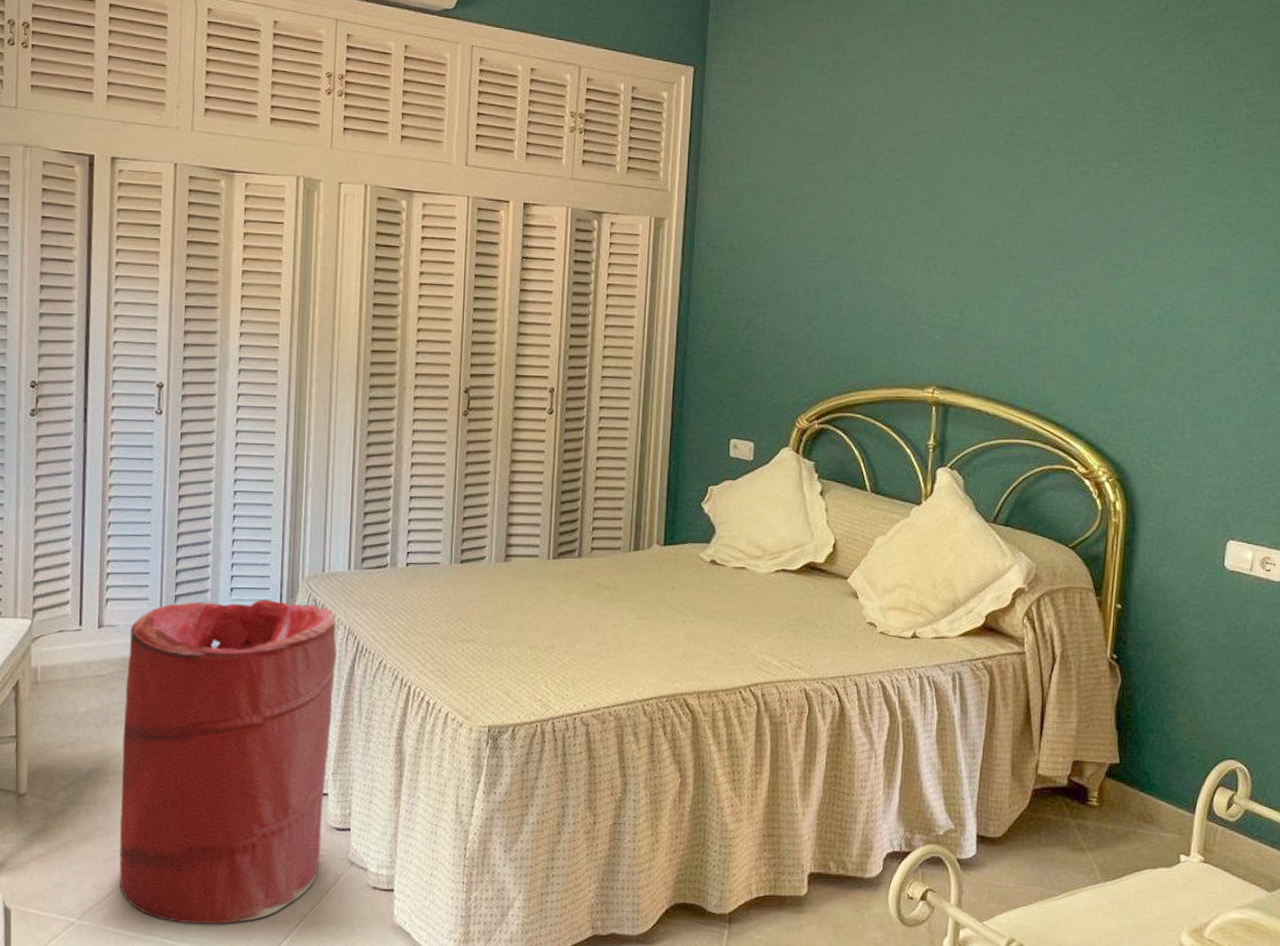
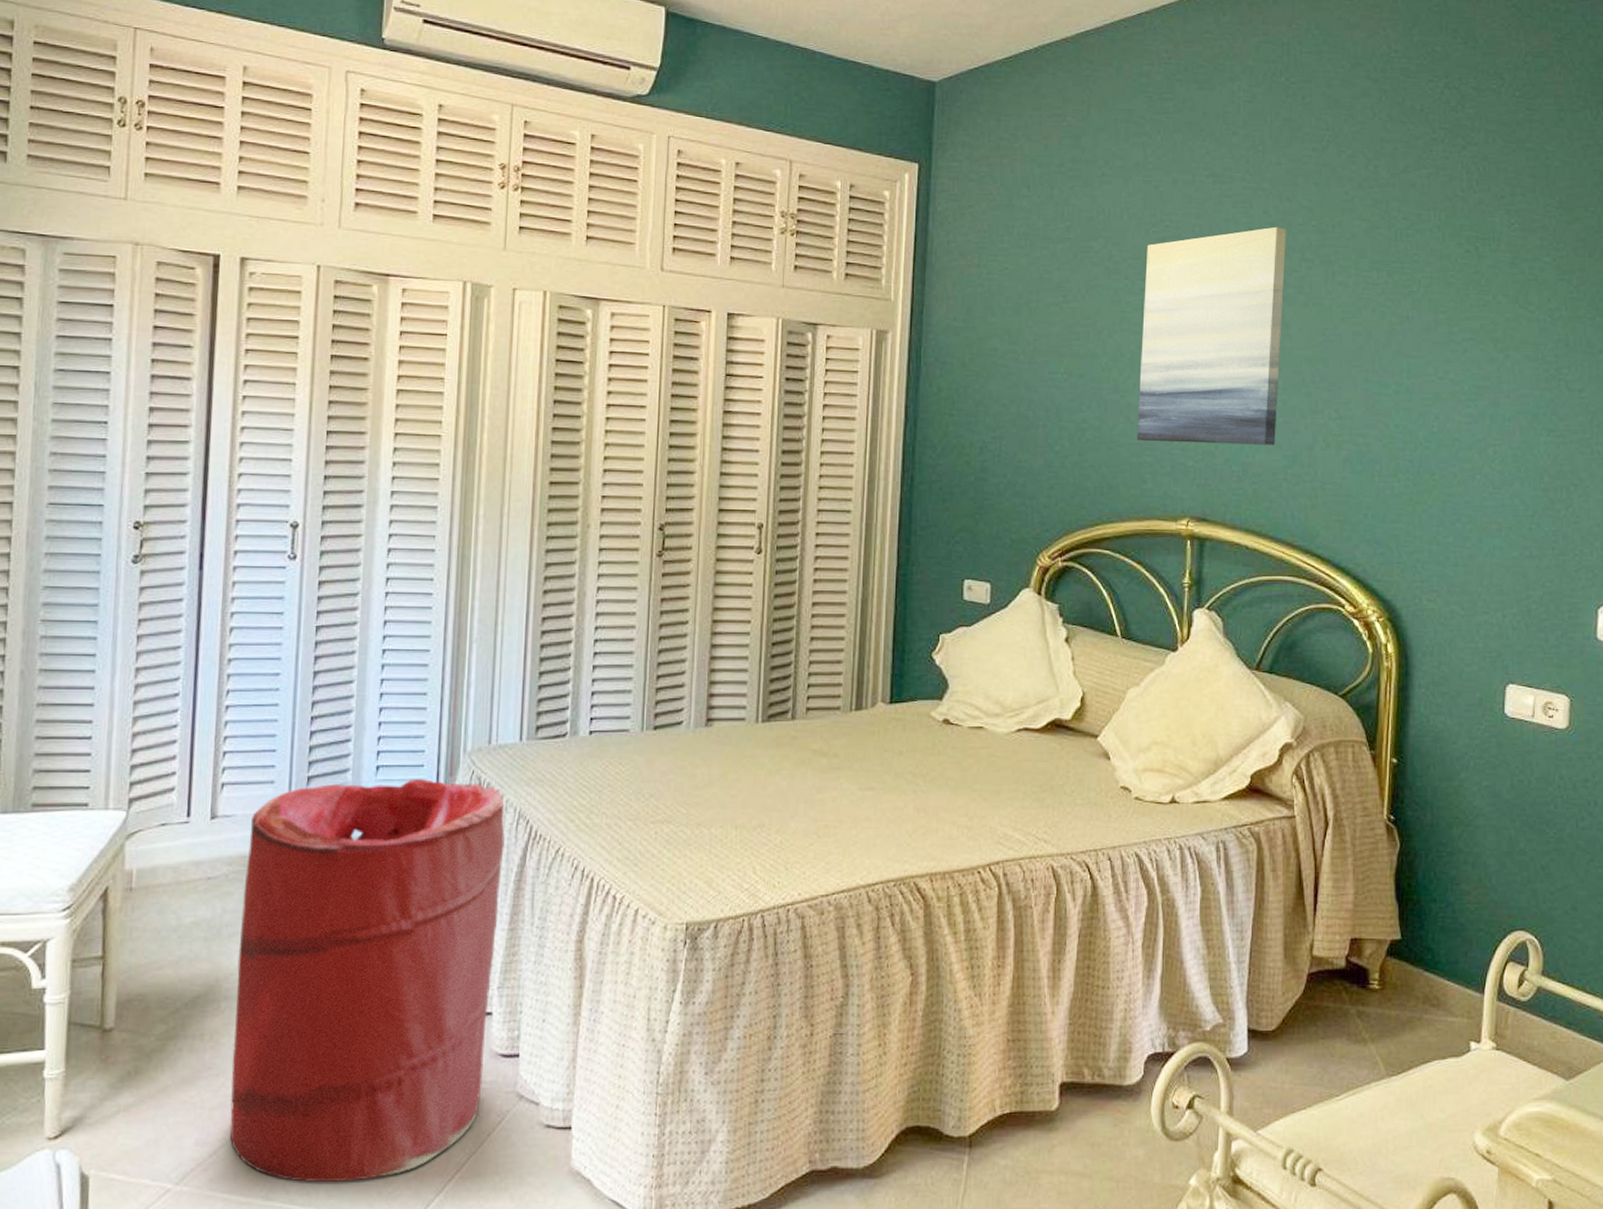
wall art: none [888,120,1034,322] -> present [1136,226,1287,445]

